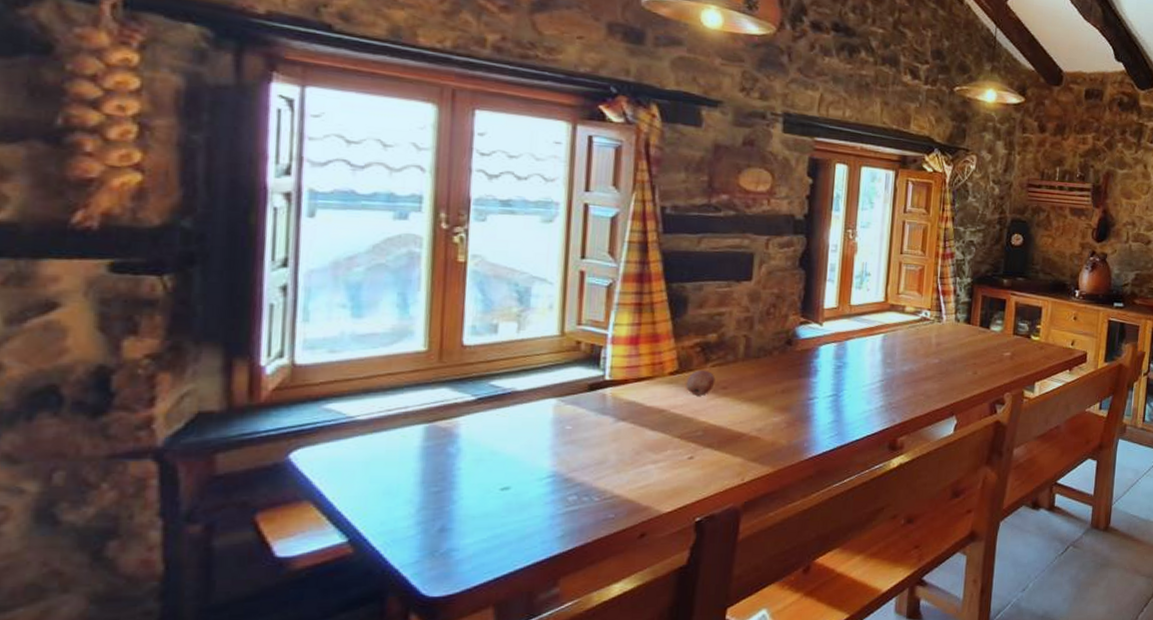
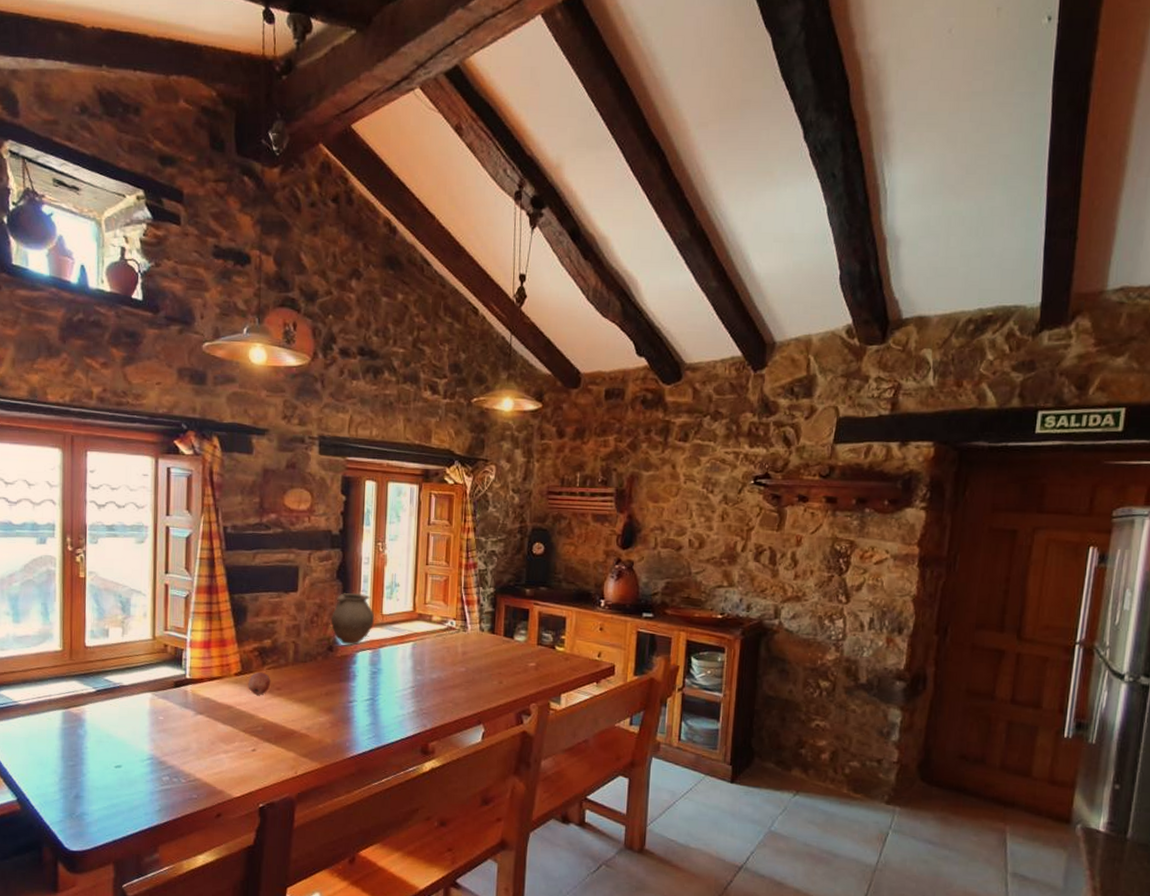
ceramic pot: none [788,282,842,339] -> present [329,593,375,646]

